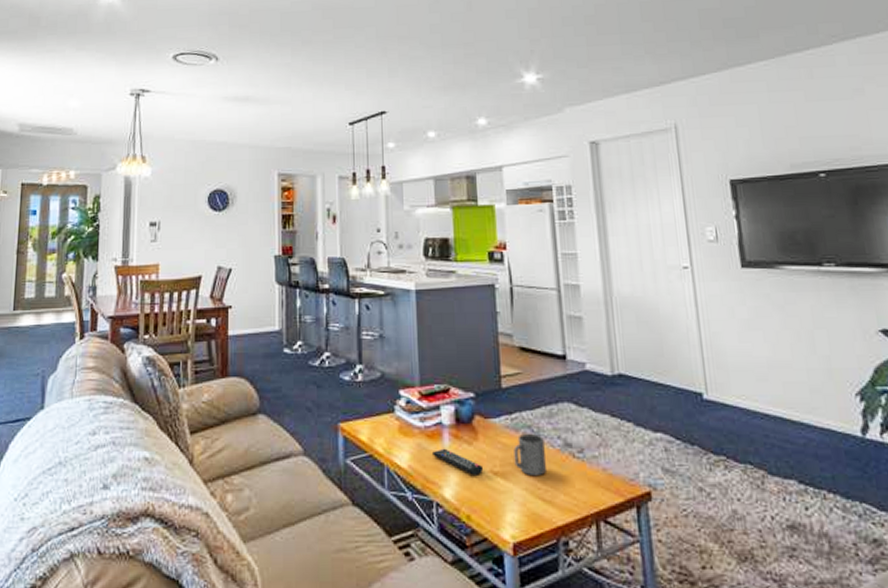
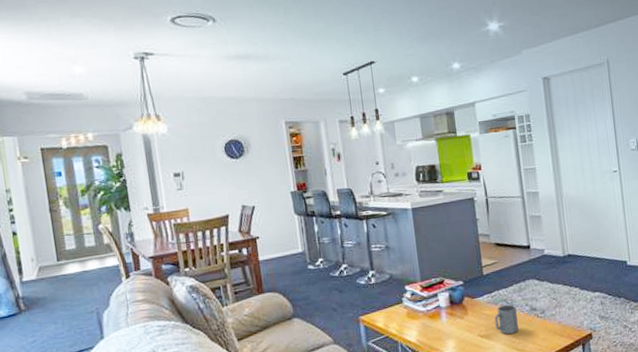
remote control: present [431,448,484,475] -> none [433,323,473,340]

